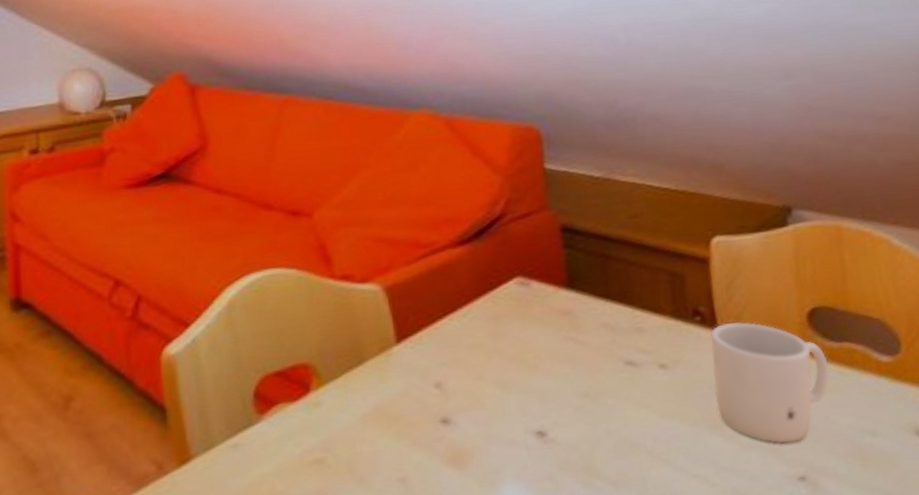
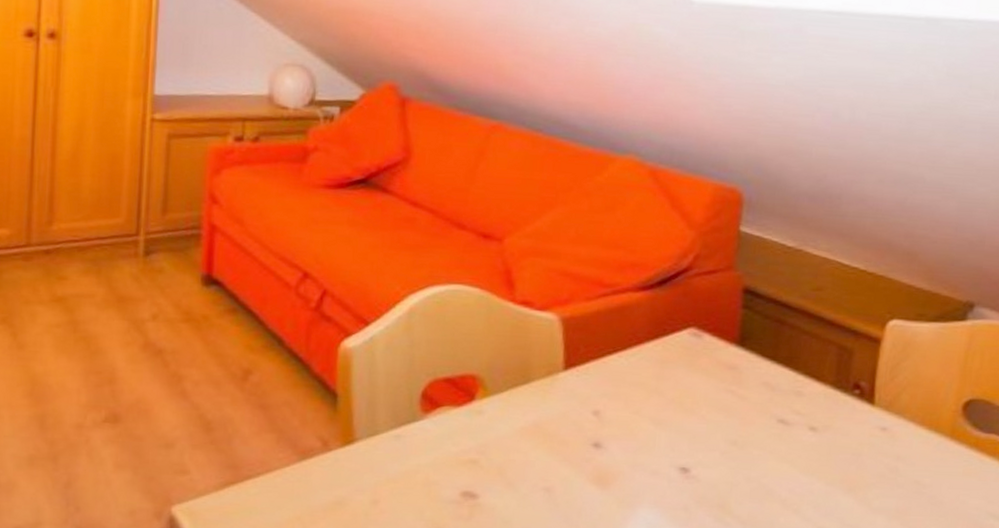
mug: present [711,321,830,443] -> none [855,399,972,513]

